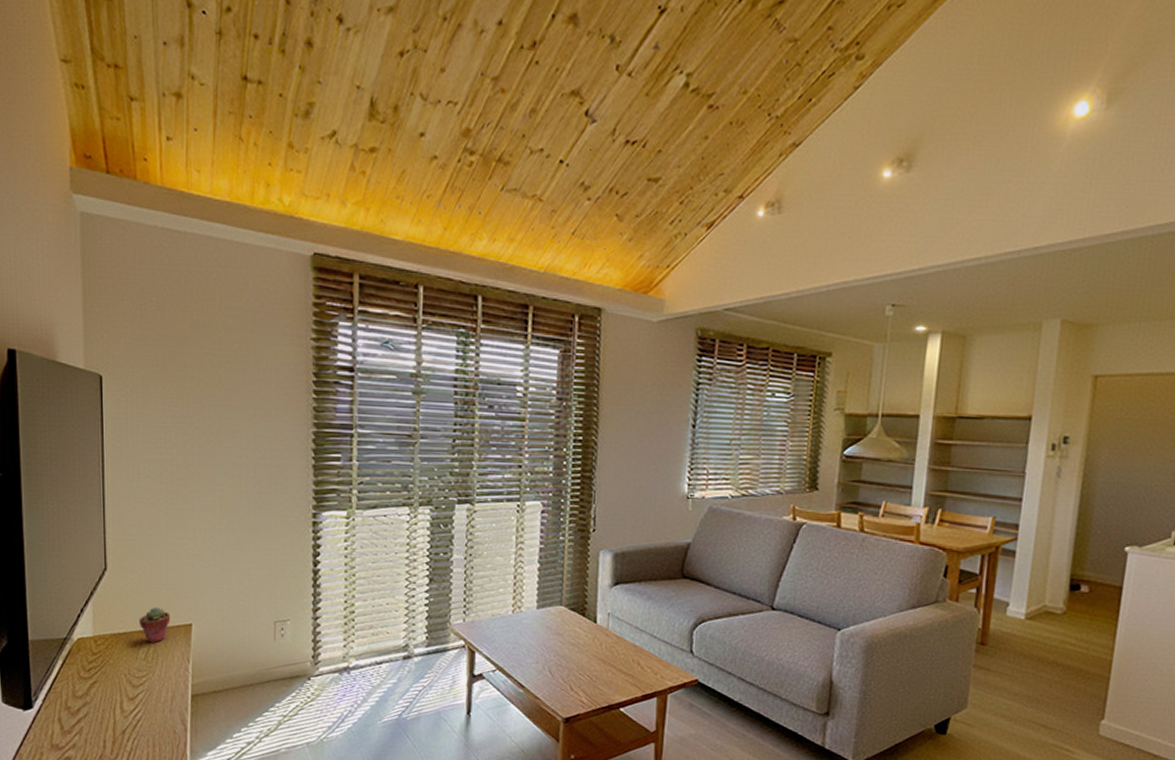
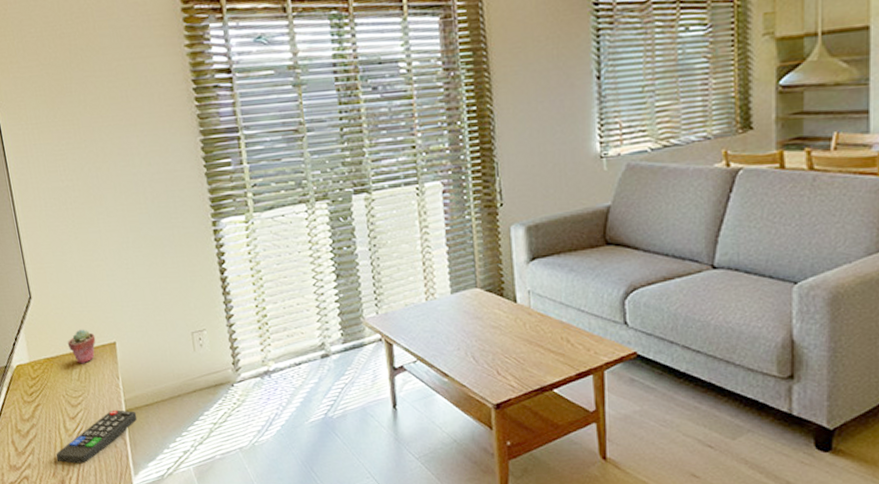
remote control: none [106,693,203,748] -> present [55,410,138,464]

